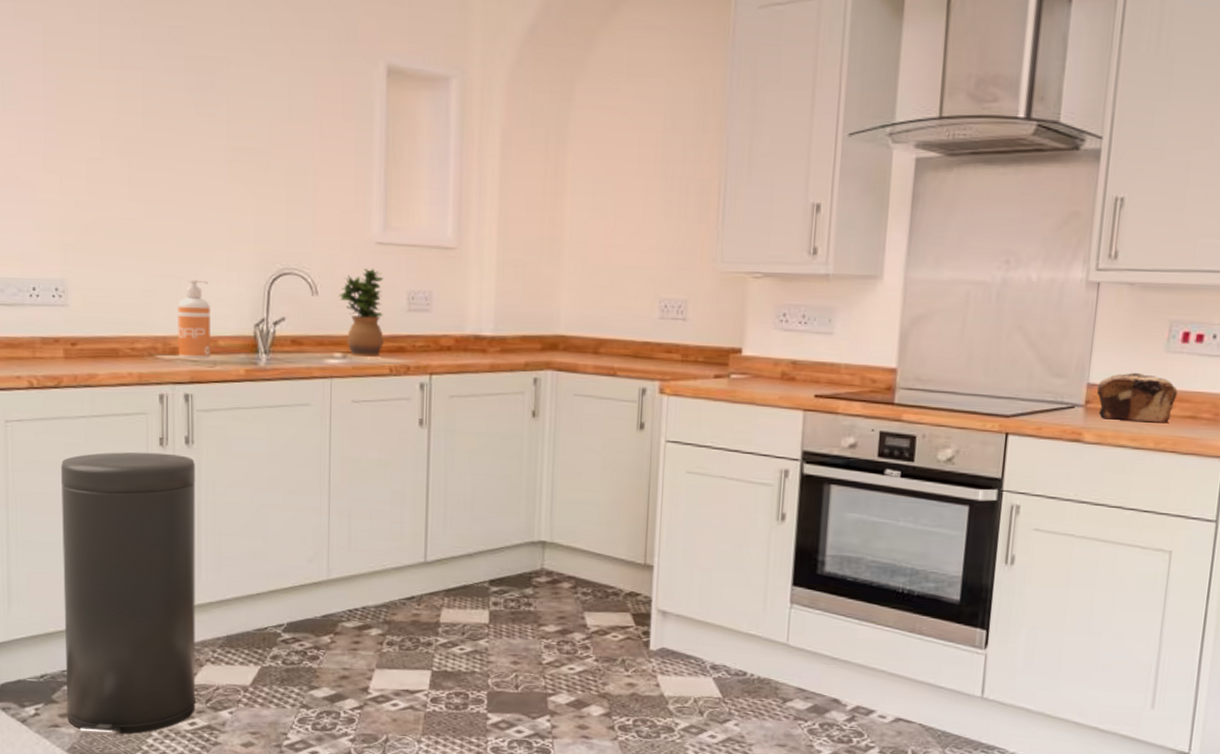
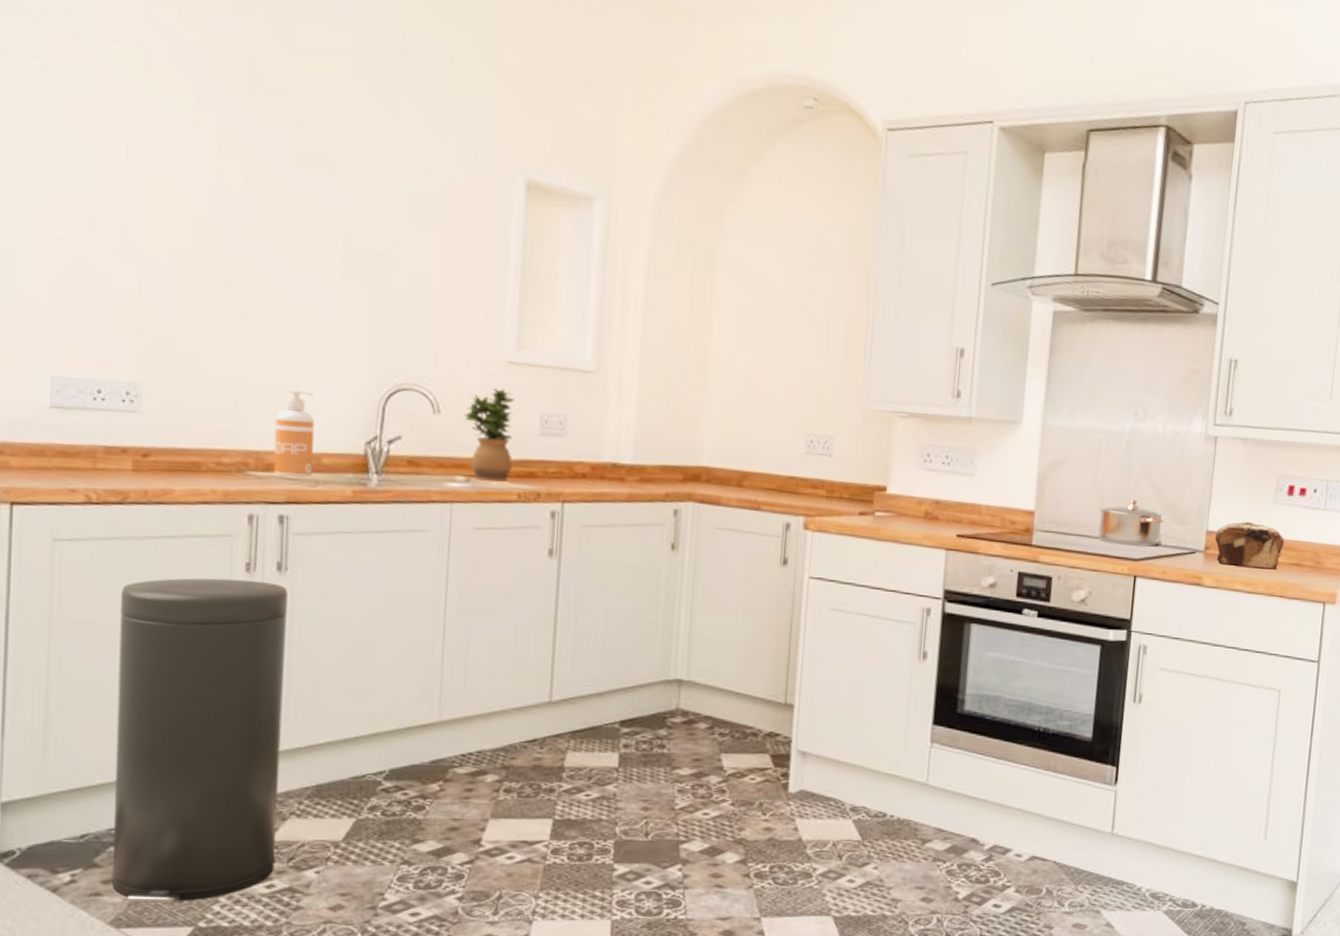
cooking pot: none [965,353,1040,403] -> present [1097,499,1165,548]

